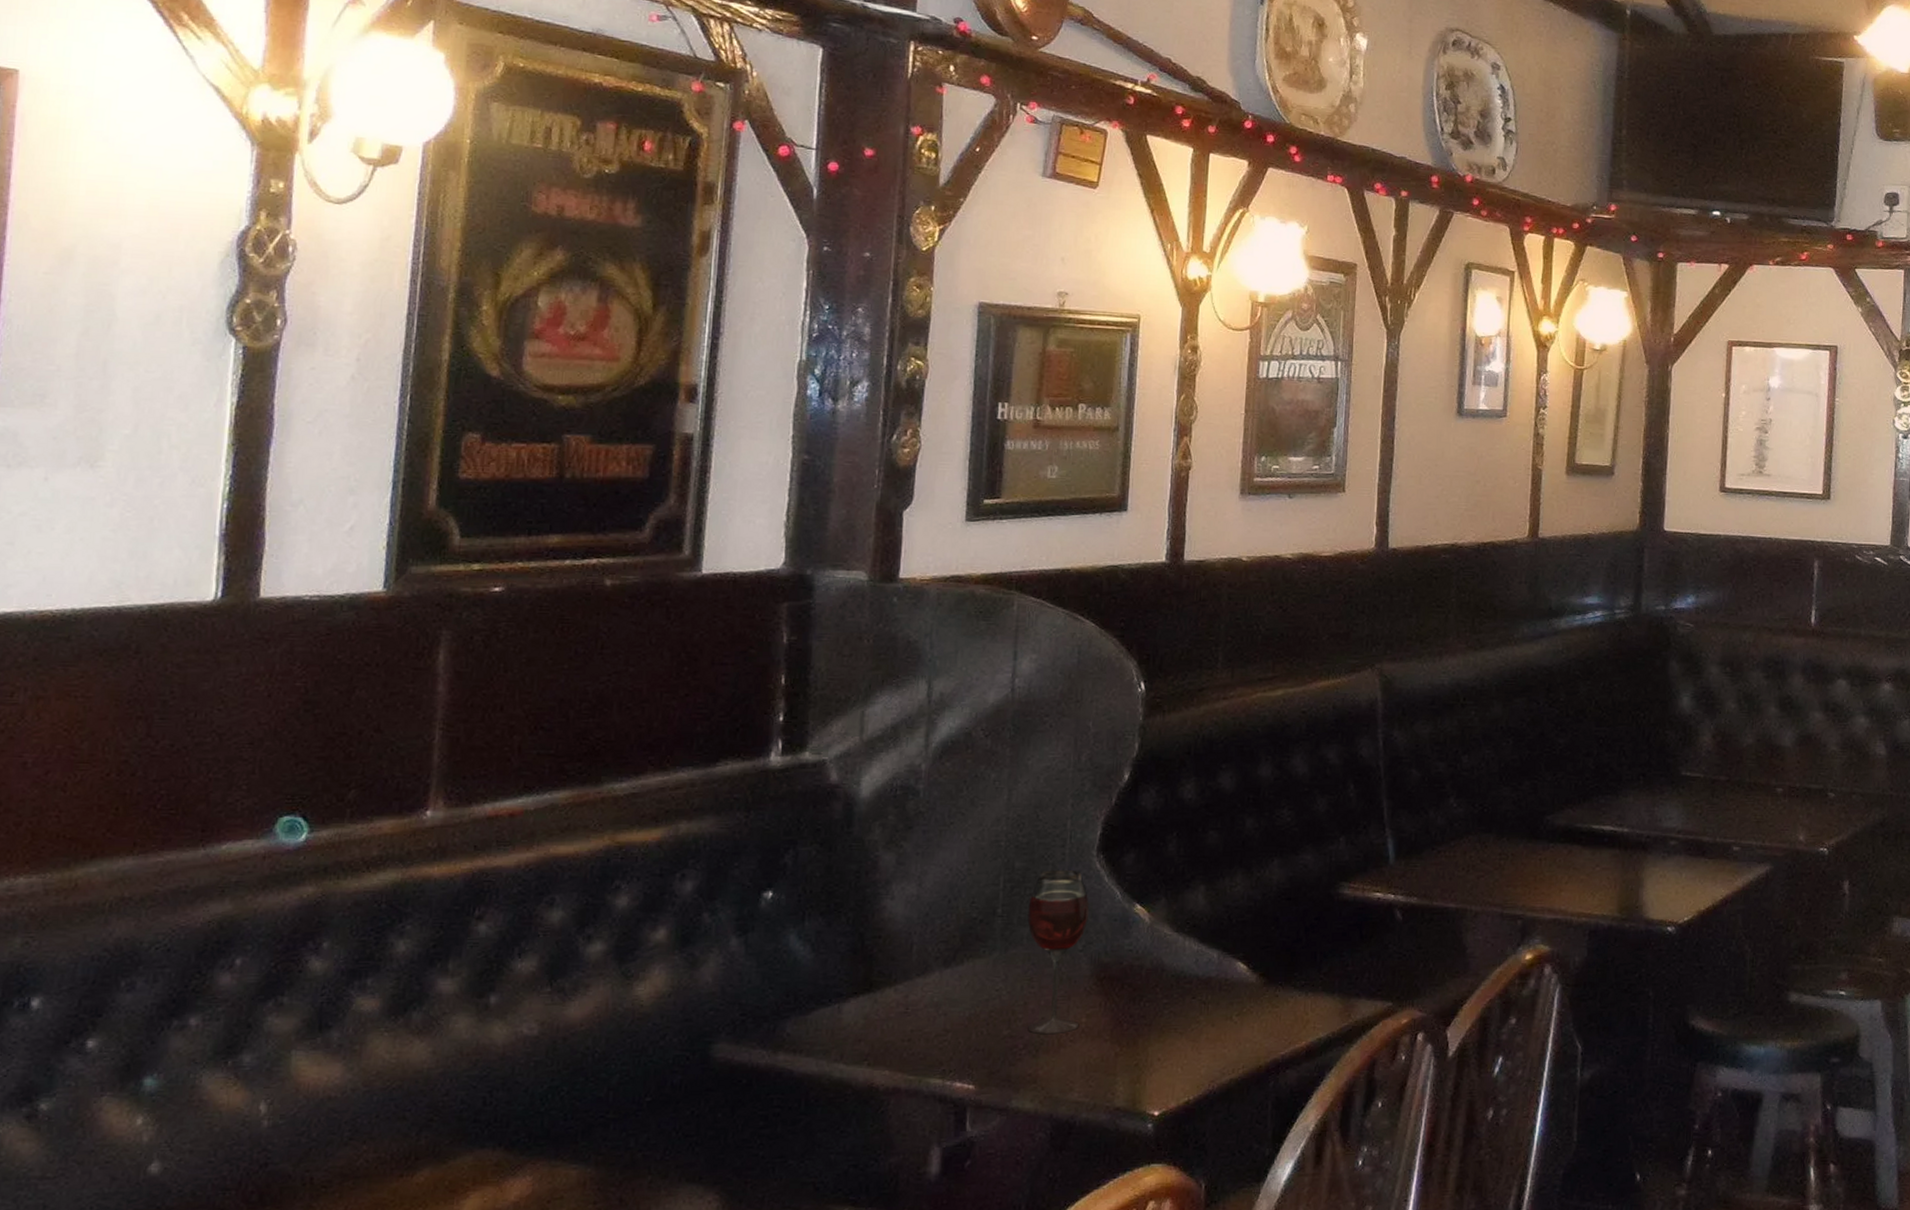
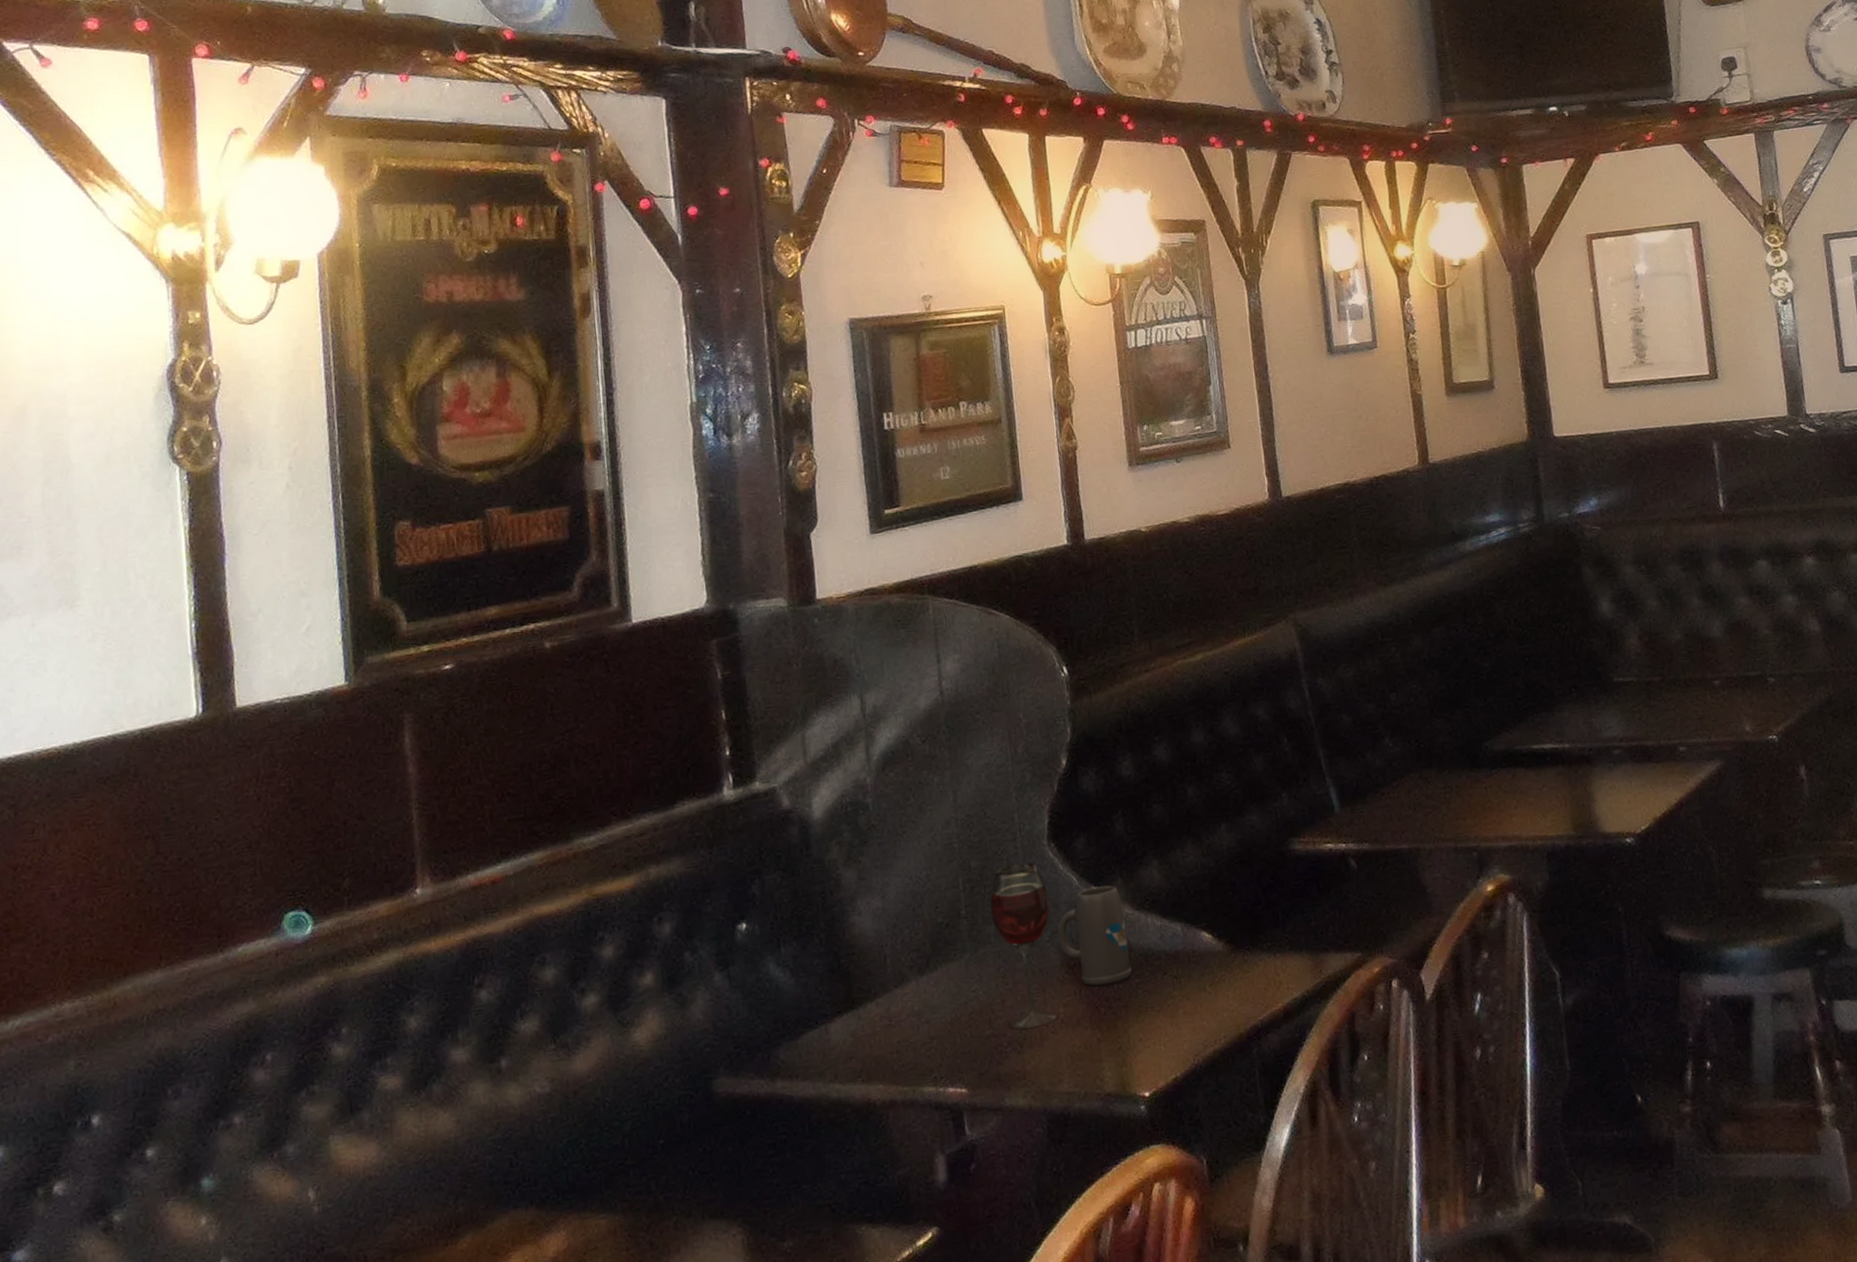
beer mug: none [1092,903,1163,1003] -> present [1057,885,1132,988]

